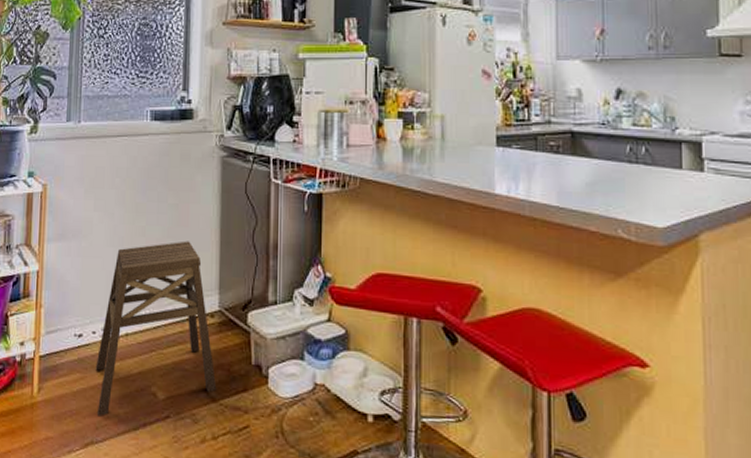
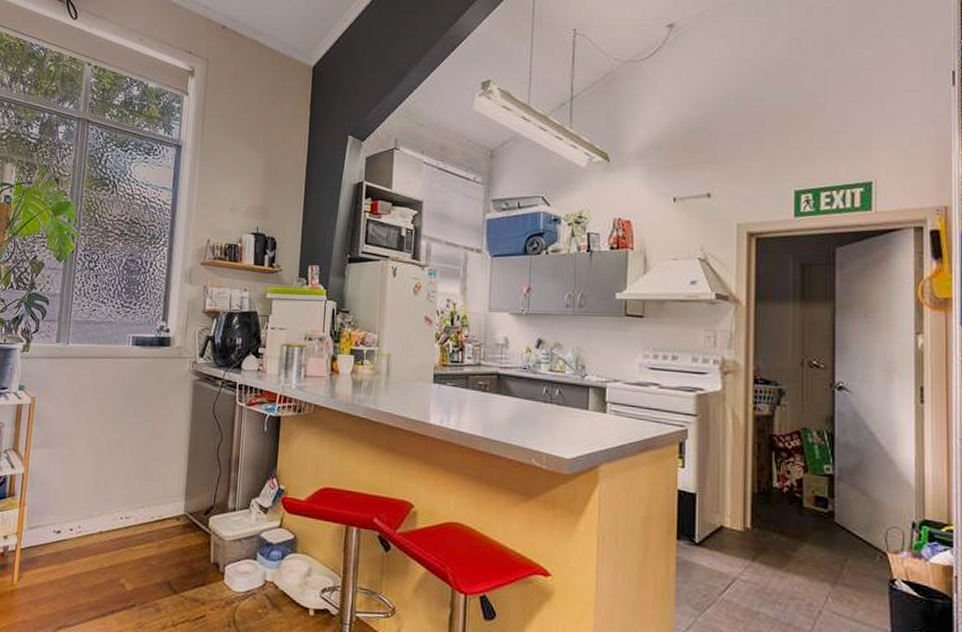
stool: present [95,241,217,417] -> none [70,452,179,604]

